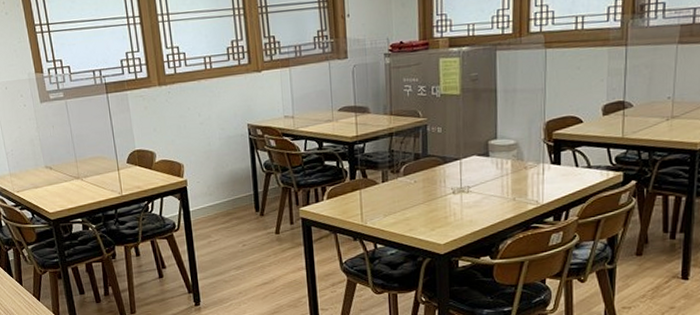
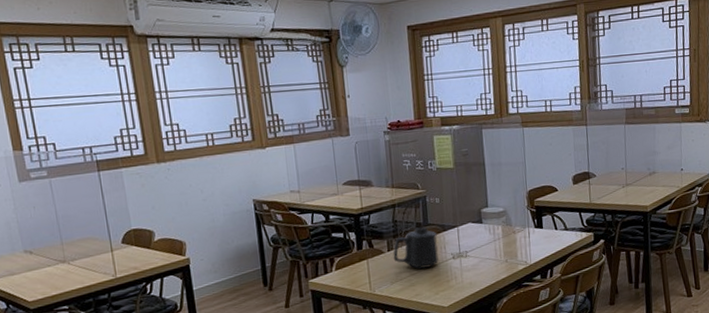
mug: none [387,158,437,202] -> present [393,227,439,269]

